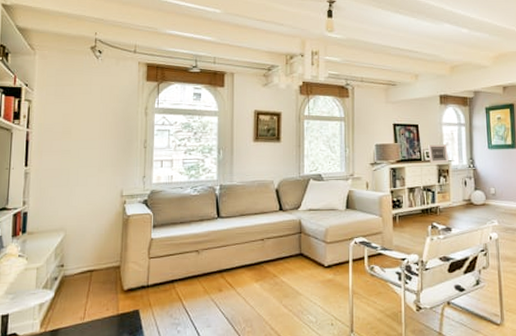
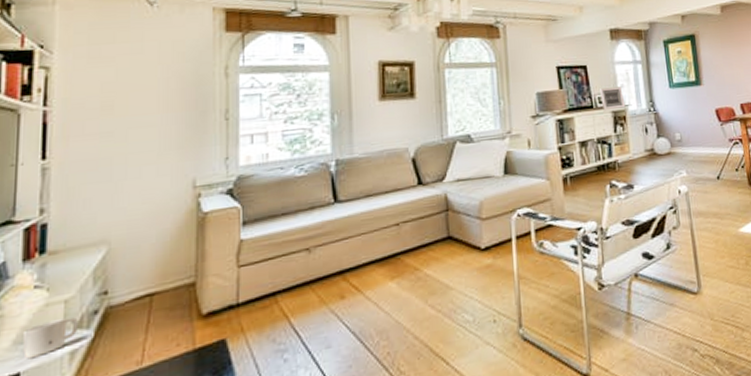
mug: none [10,279,45,306] -> present [22,317,79,360]

